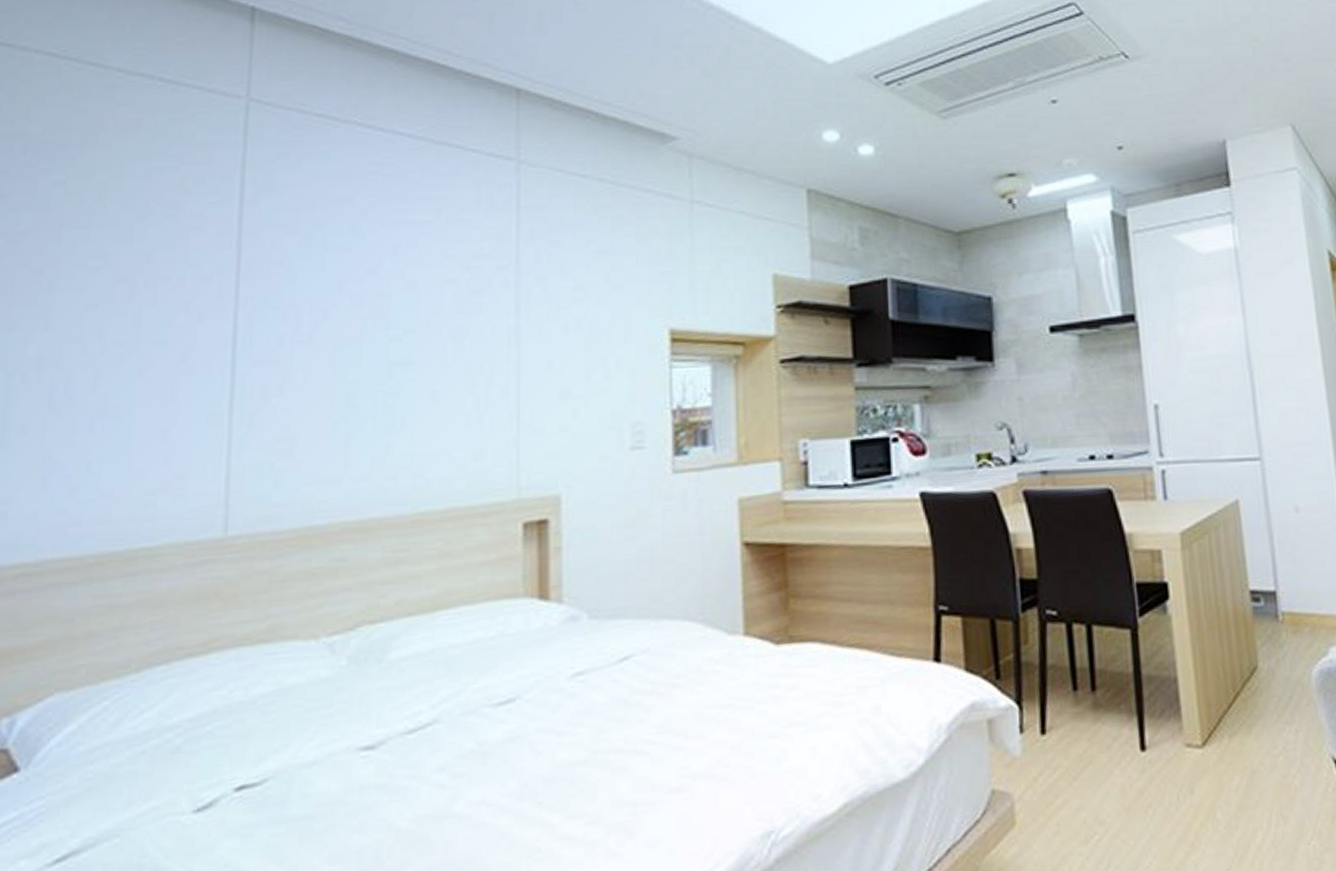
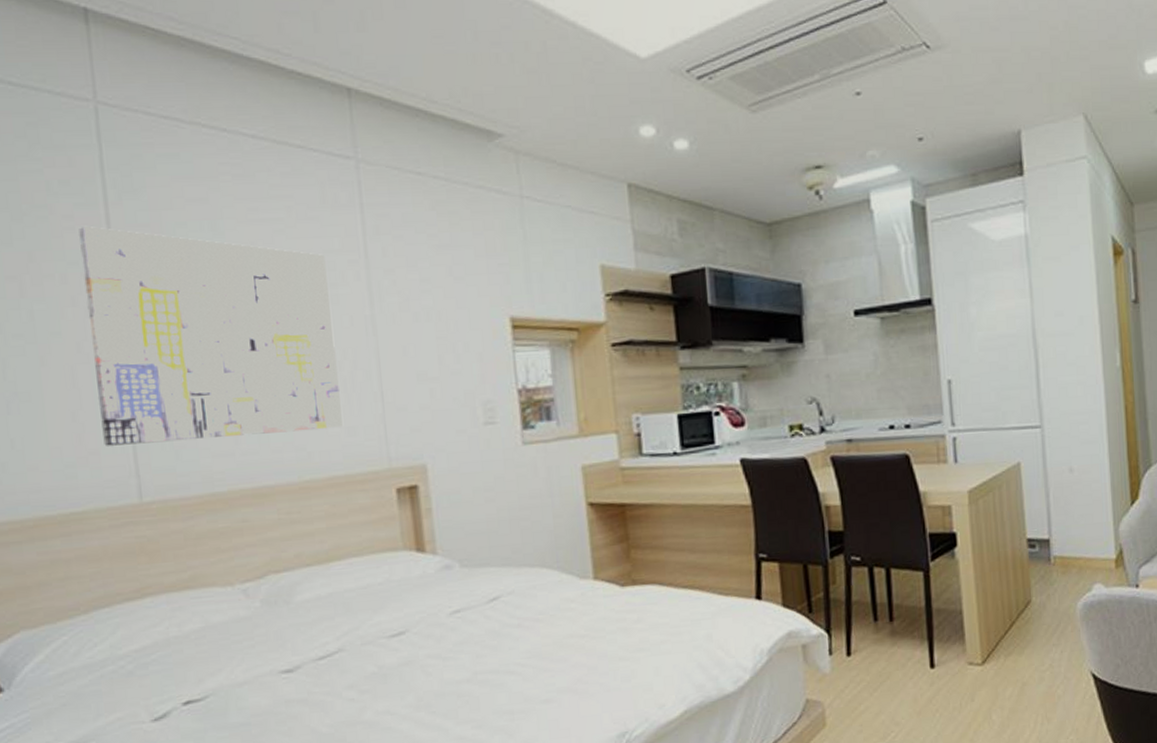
wall art: none [194,225,473,470] -> present [79,225,344,446]

